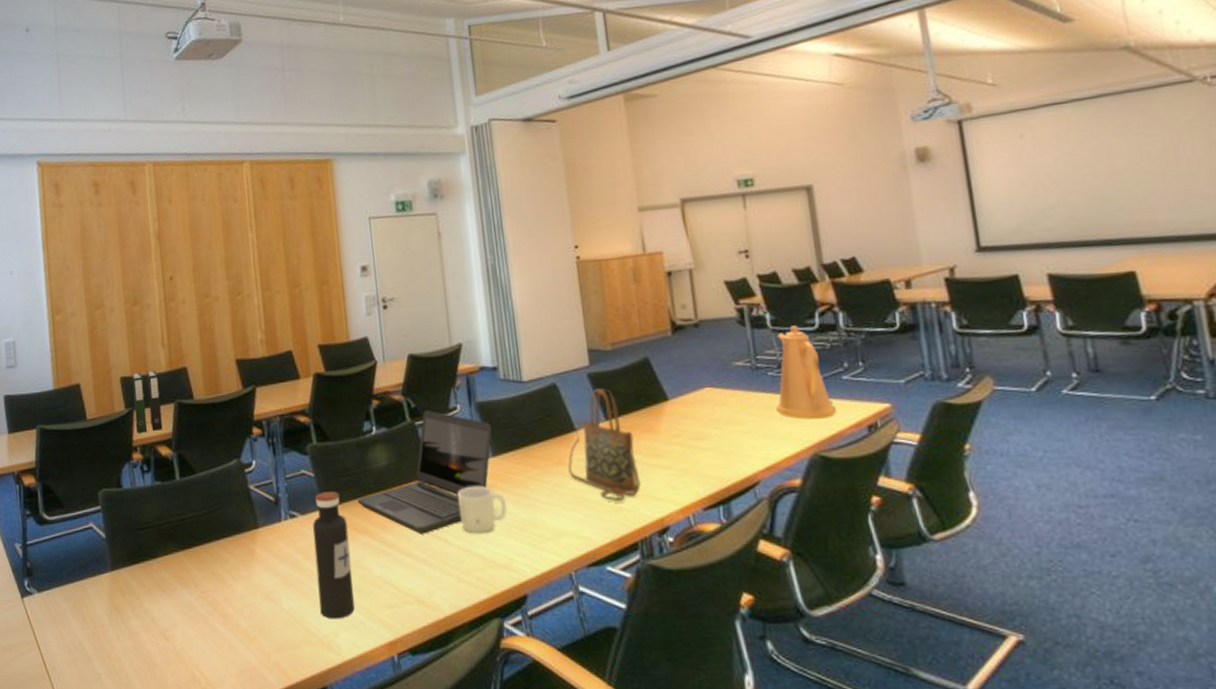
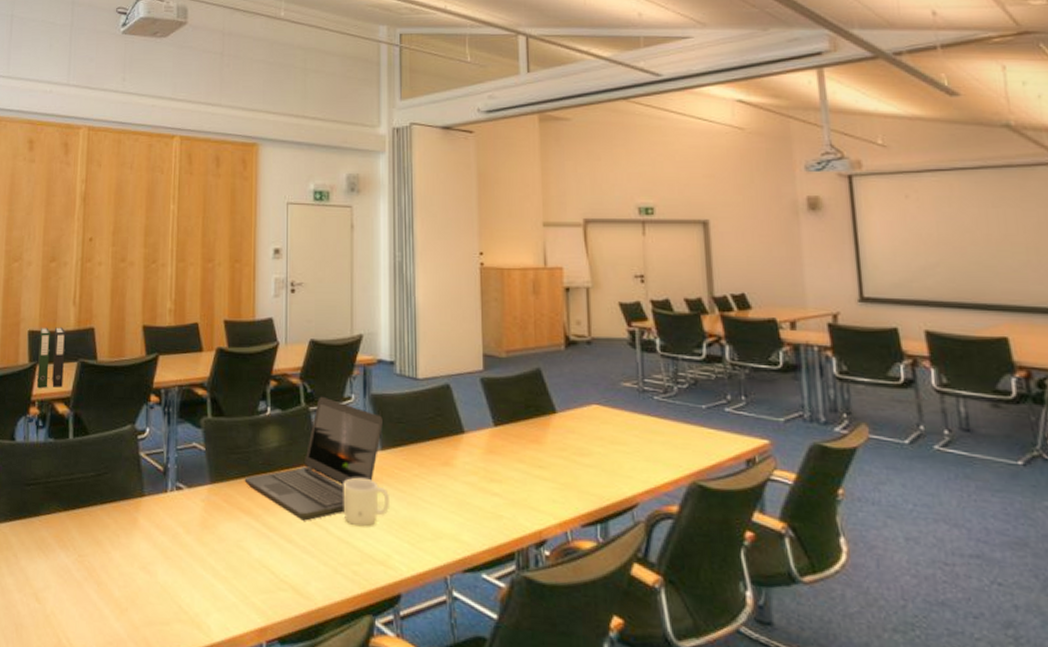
water bottle: present [312,492,355,619] -> none [195,467,232,599]
handbag: present [568,388,641,501] -> none [453,394,523,509]
coffee pot: present [776,325,836,420] -> none [660,353,716,448]

